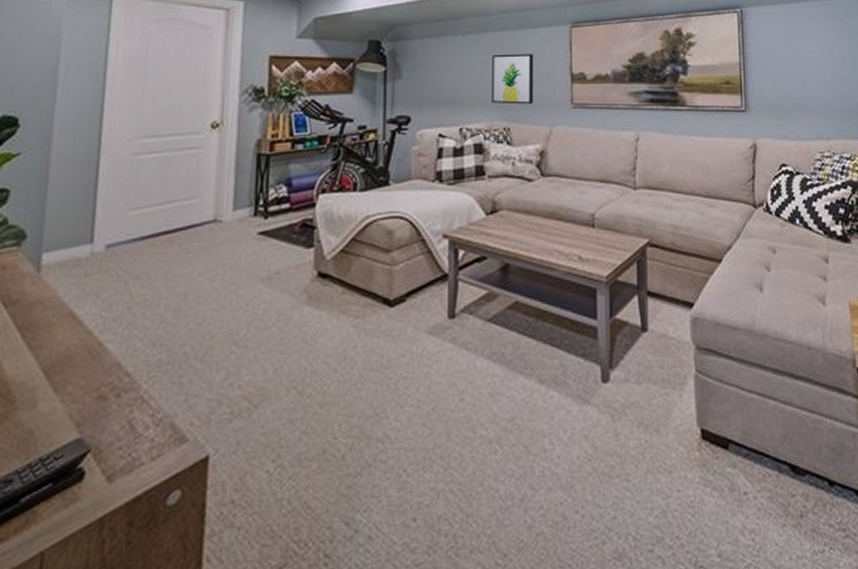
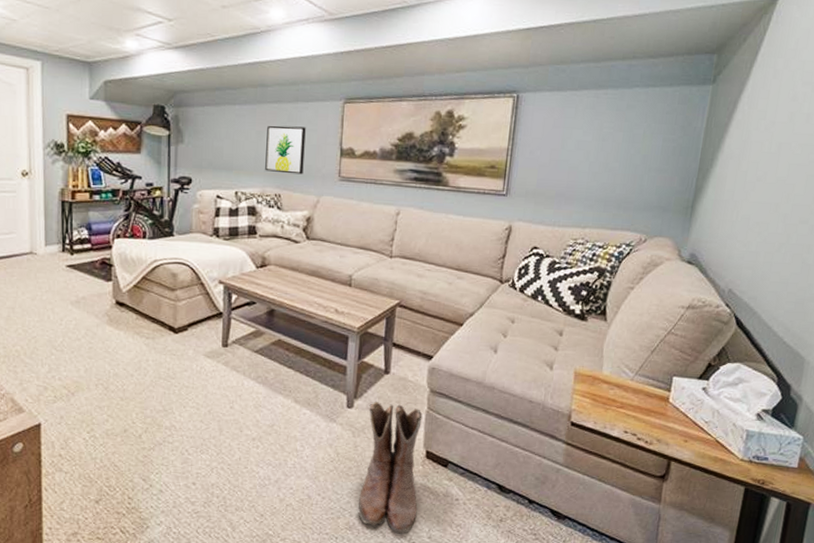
boots: none [627,369,700,558] -> present [357,401,423,535]

